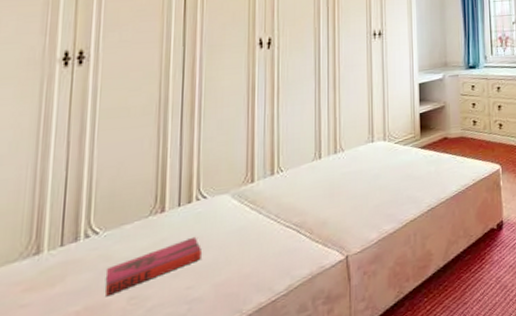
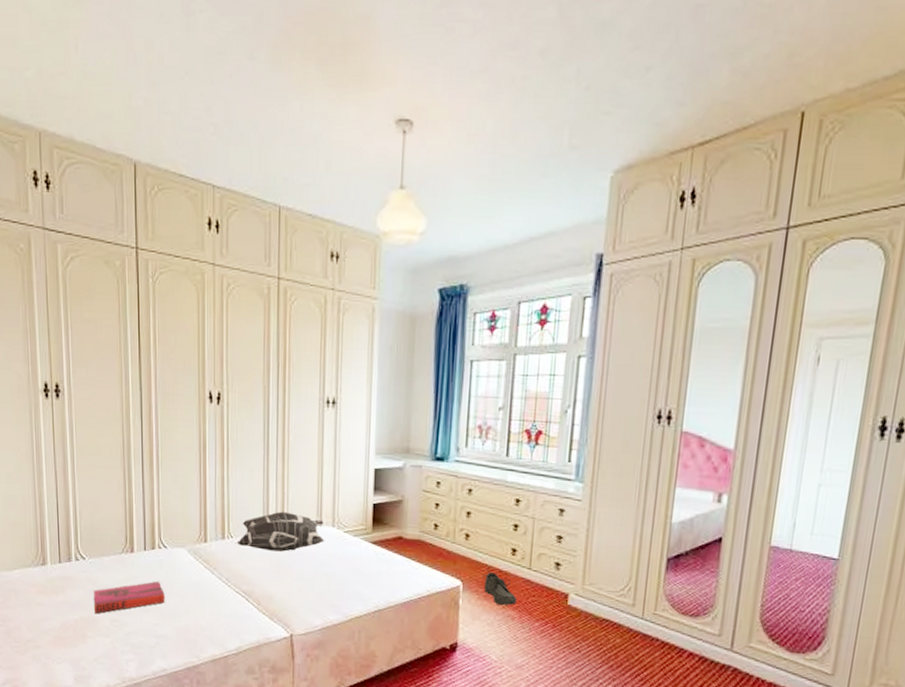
decorative pillow: none [287,135,377,178] -> present [236,511,325,552]

